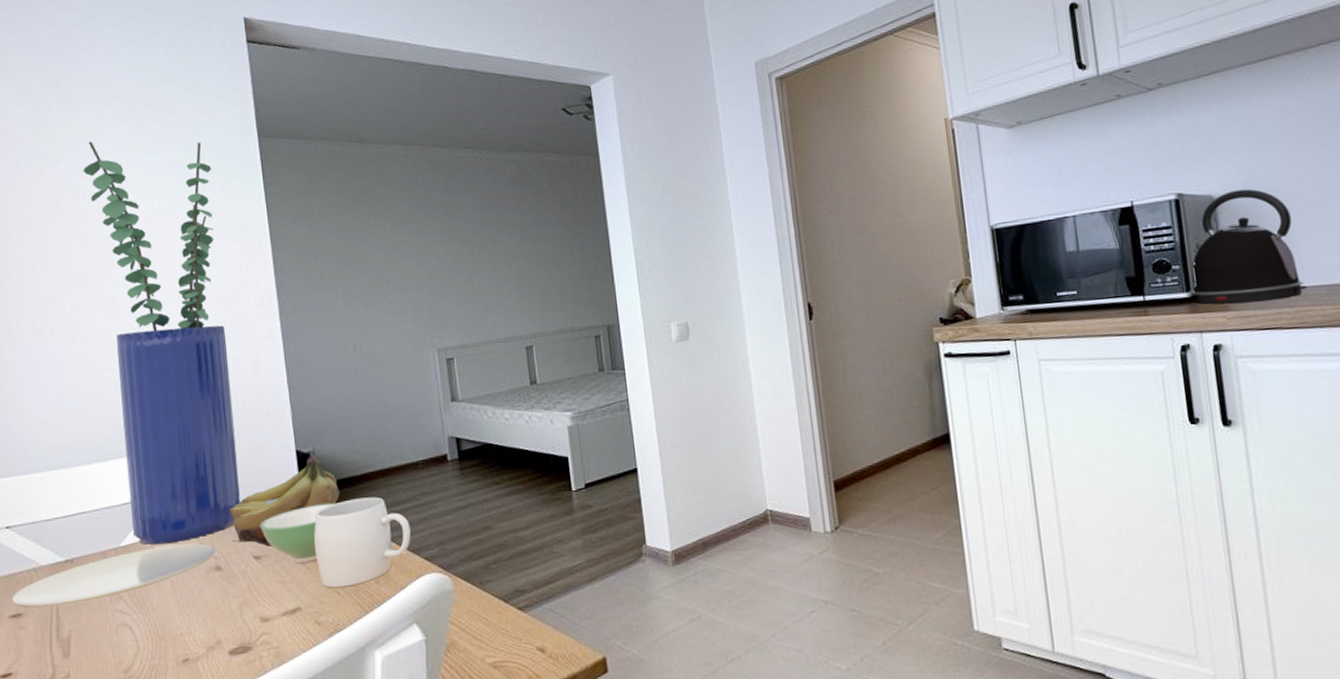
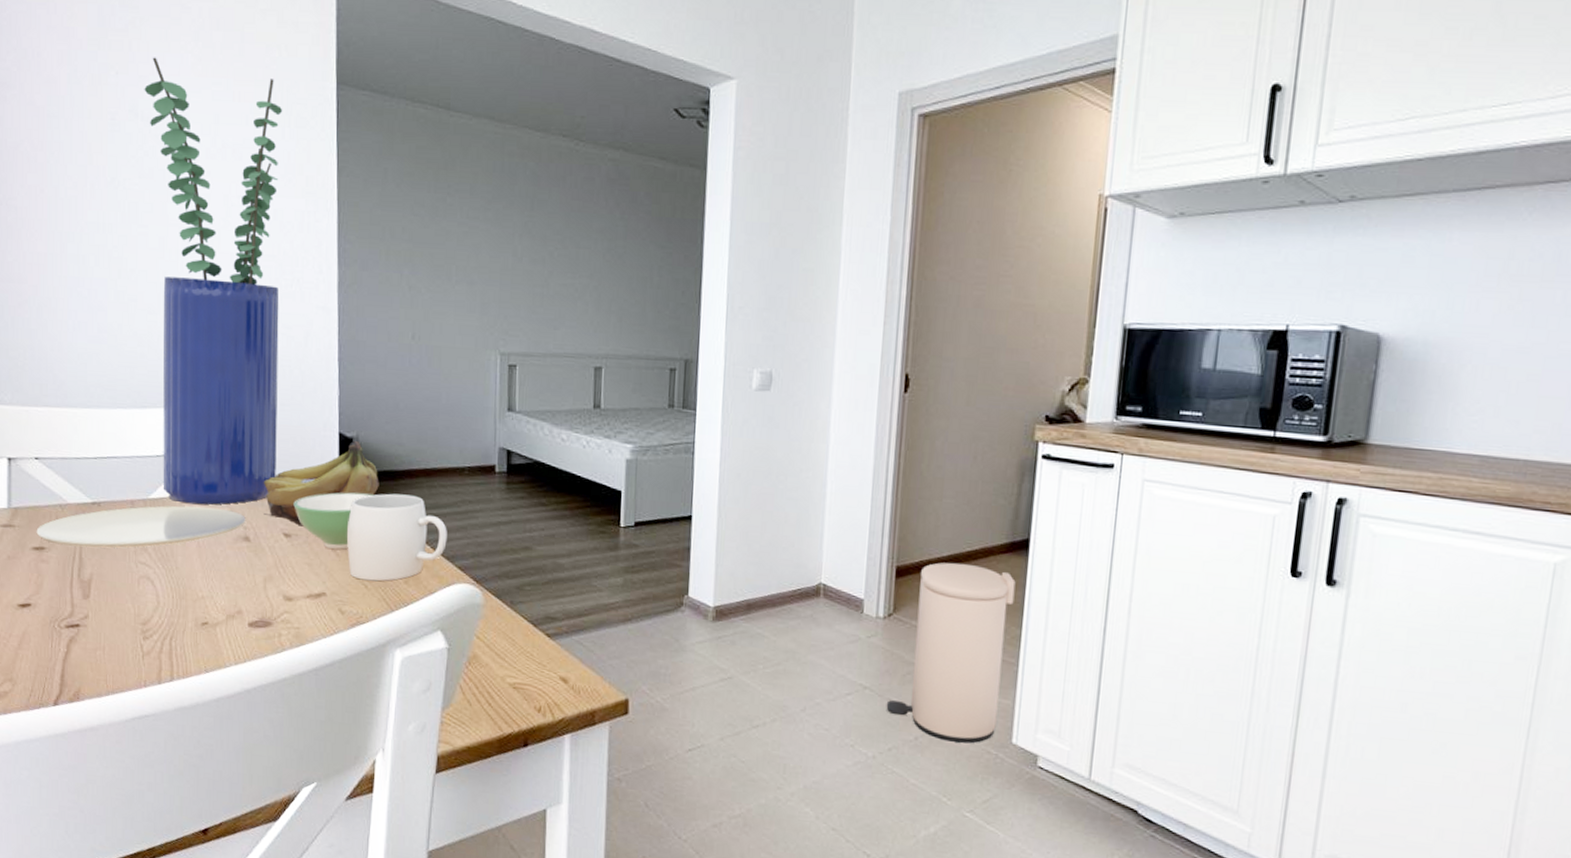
pedal bin: none [849,466,956,640] -> present [886,562,1016,743]
kettle: present [1191,188,1307,305] -> none [1328,332,1462,462]

